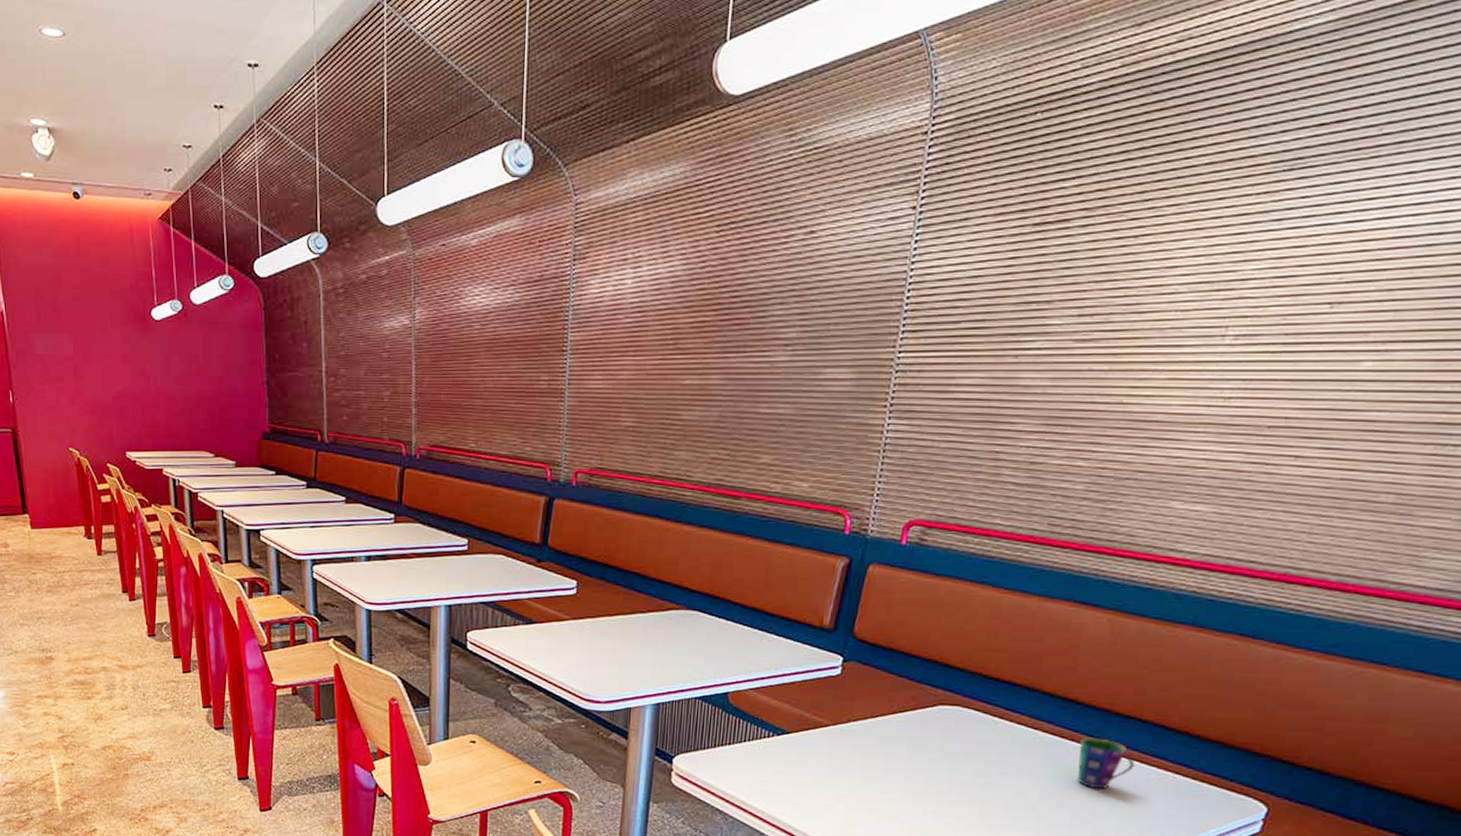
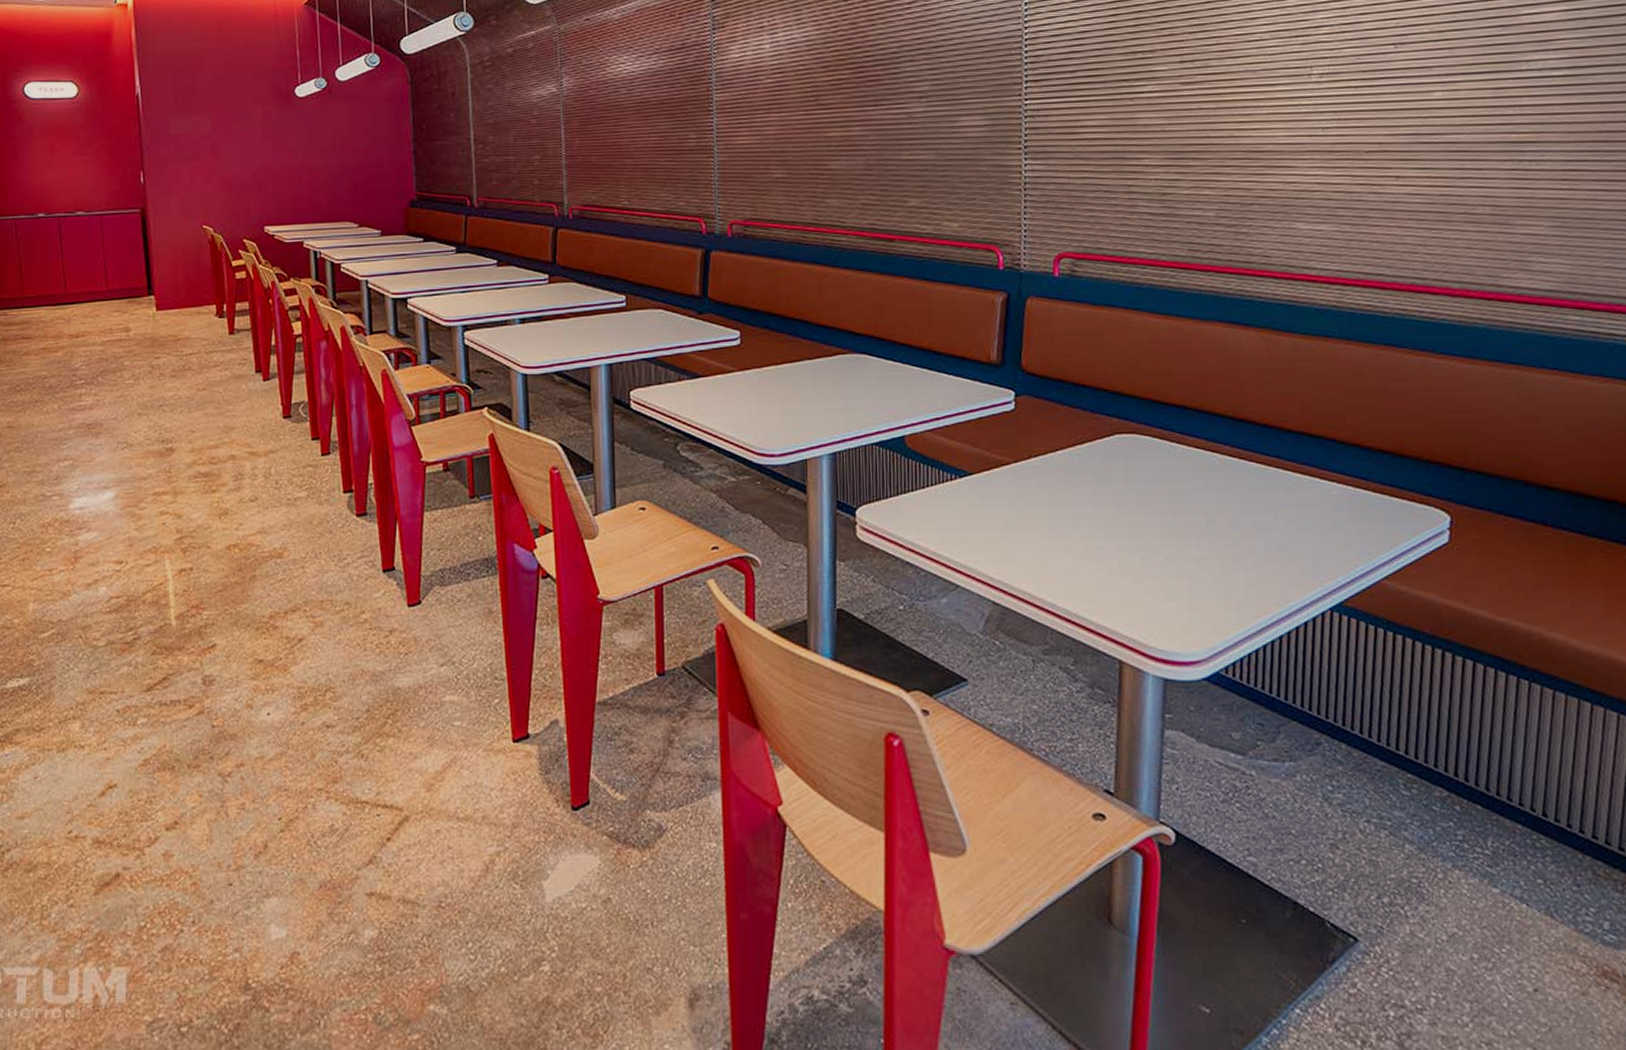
cup: present [1077,737,1135,789] -> none [1258,456,1316,510]

